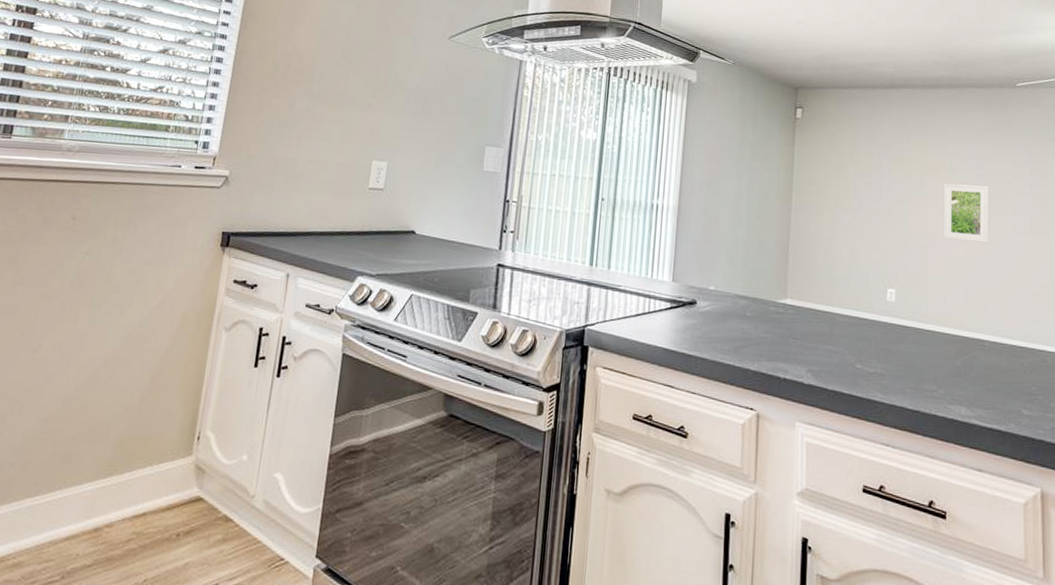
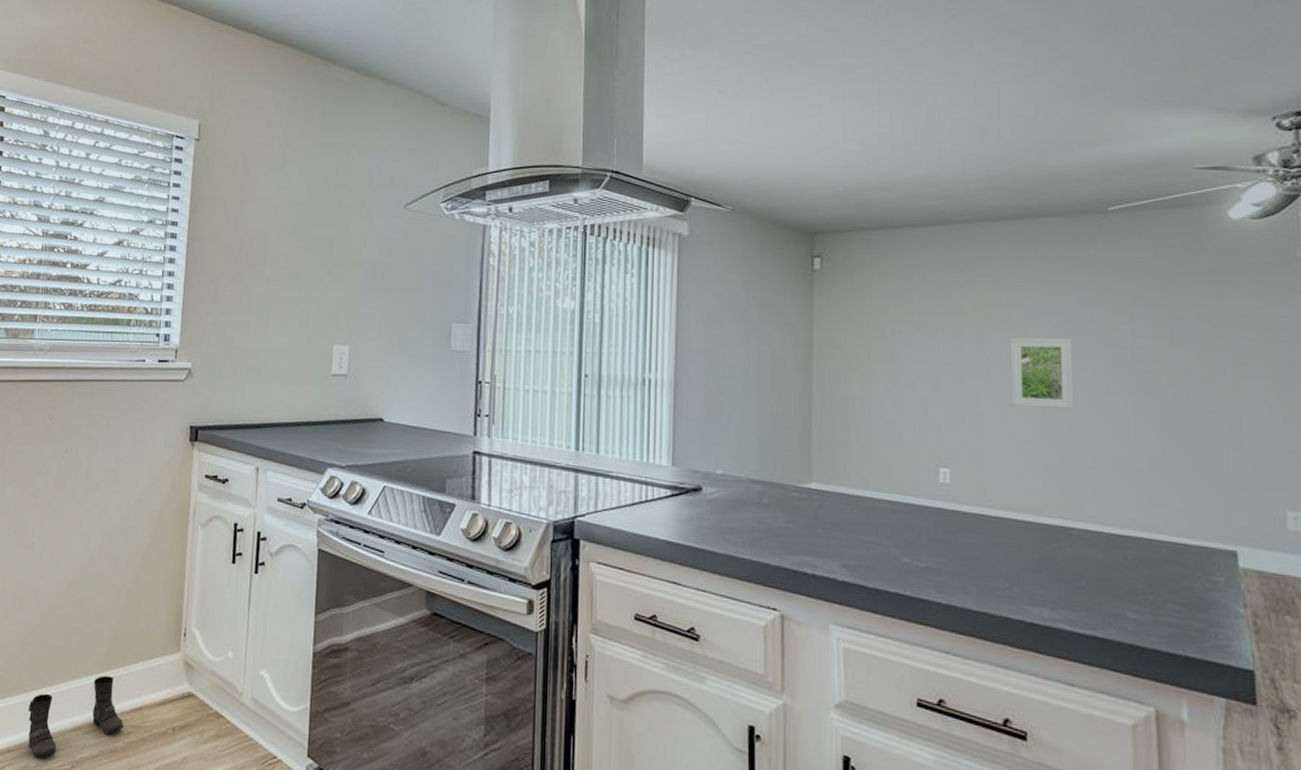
boots: none [13,481,124,570] -> present [28,675,124,758]

